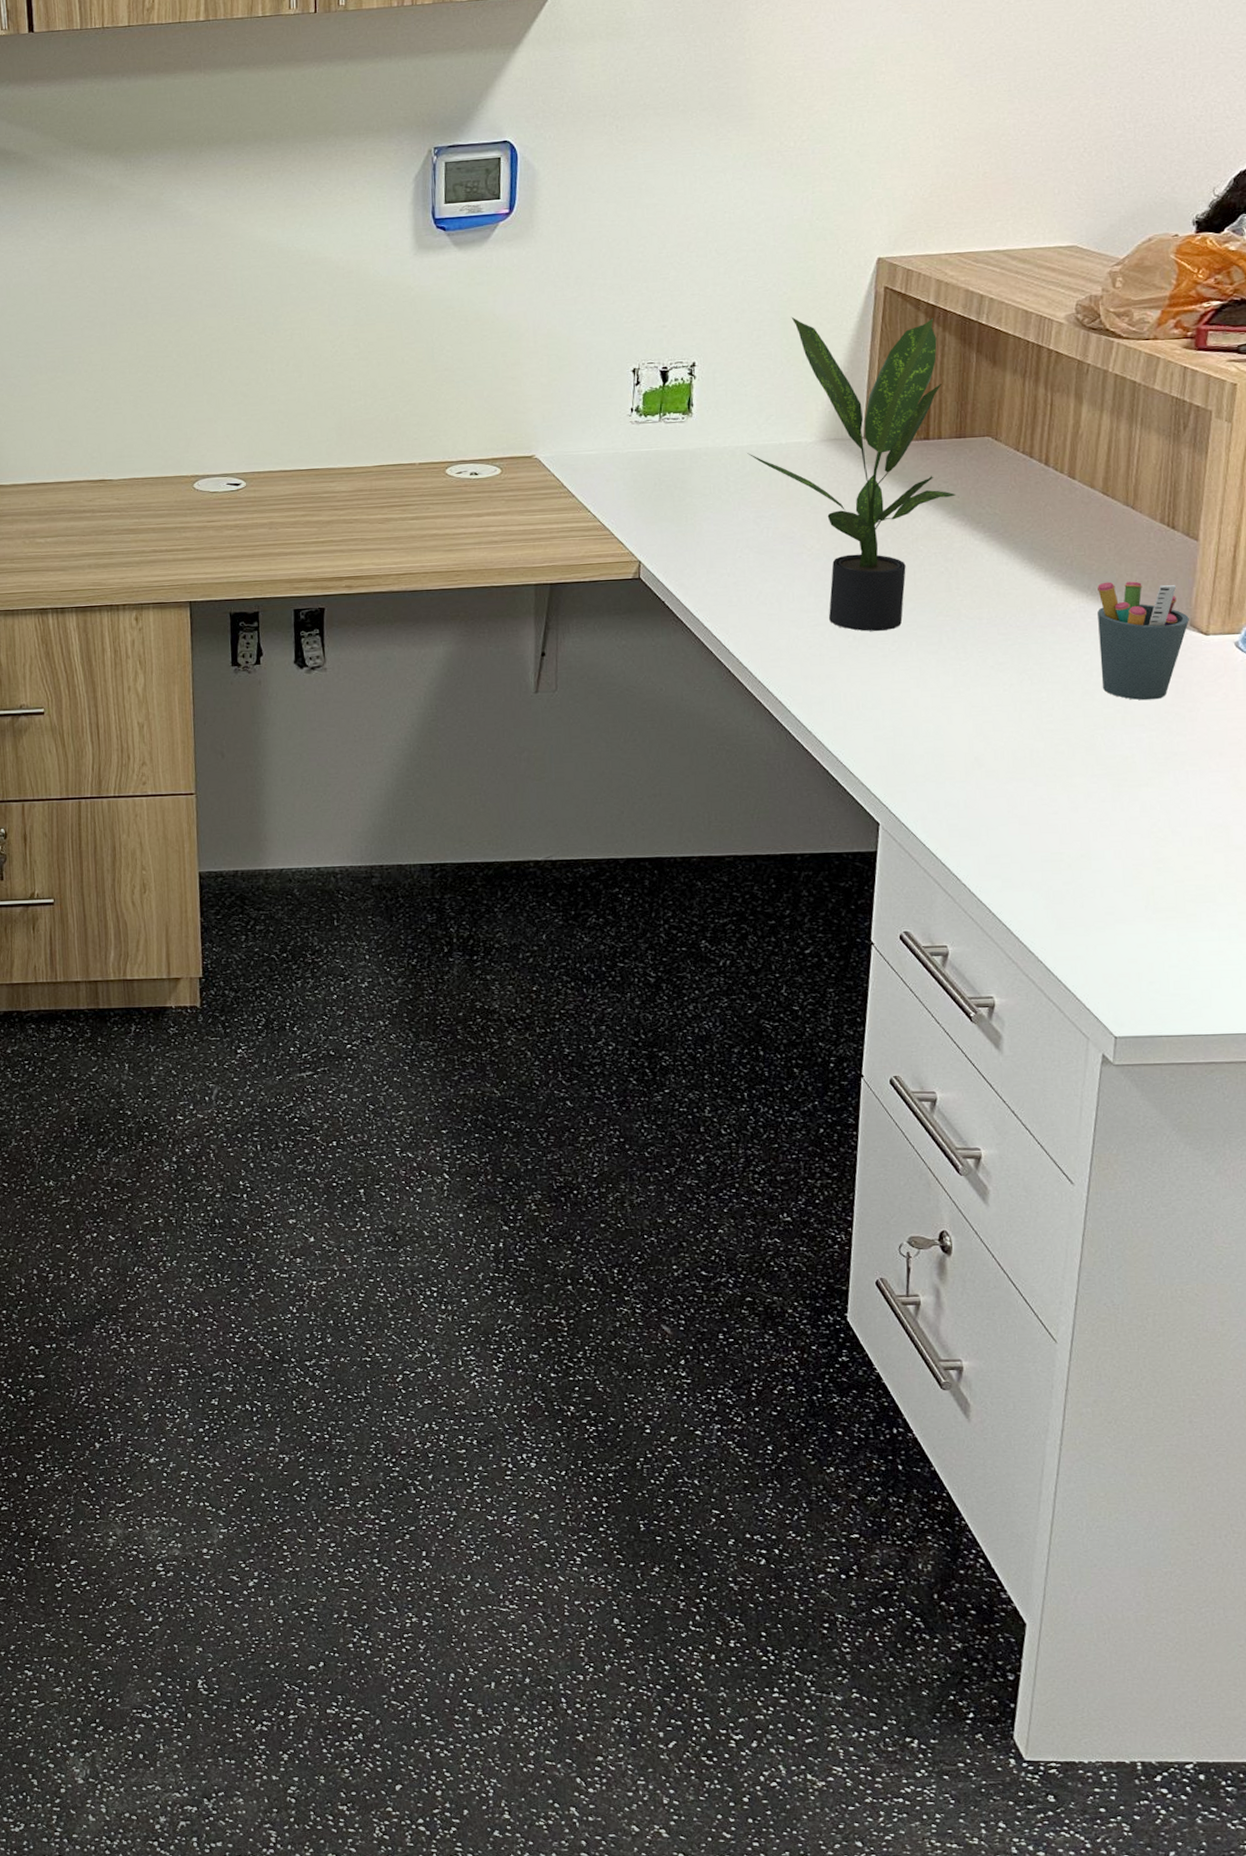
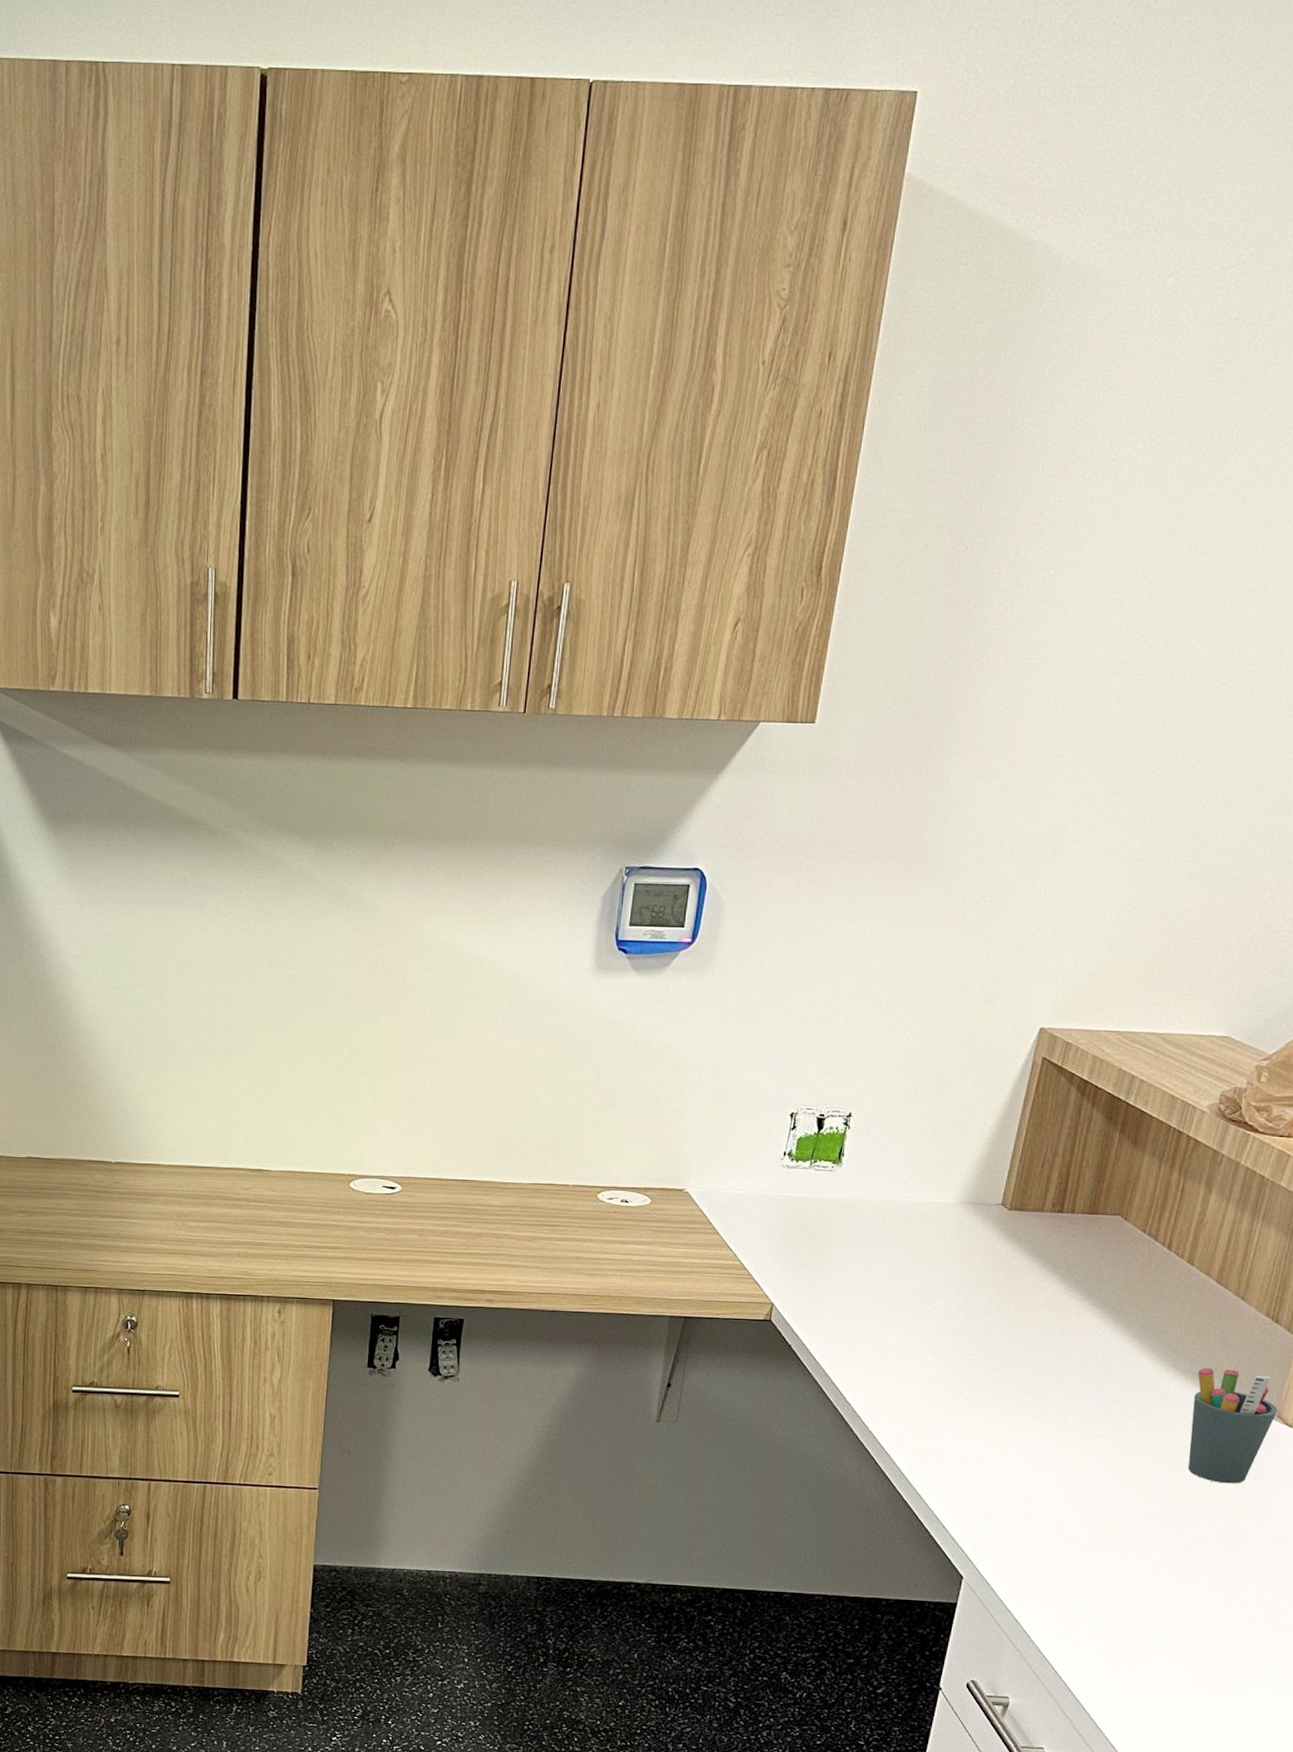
potted plant: present [747,317,957,631] -> none [889,1077,1085,1394]

